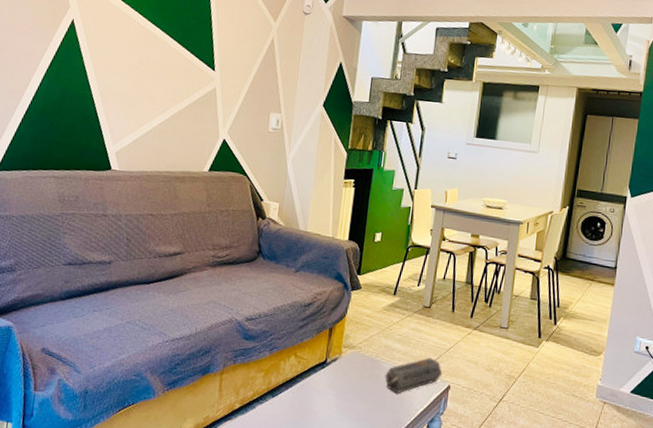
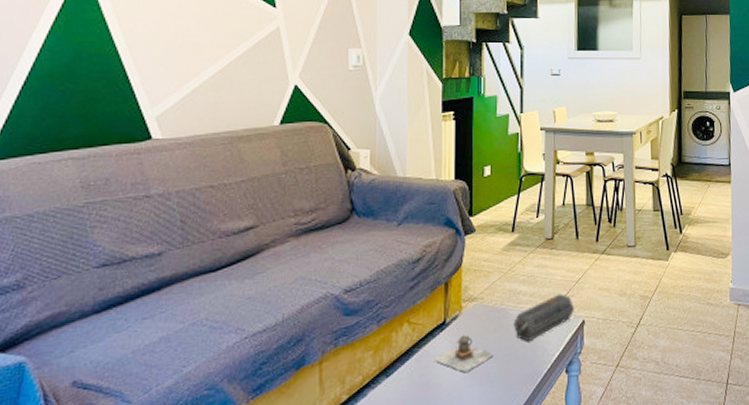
teapot: none [312,376,365,409] -> present [433,335,494,373]

